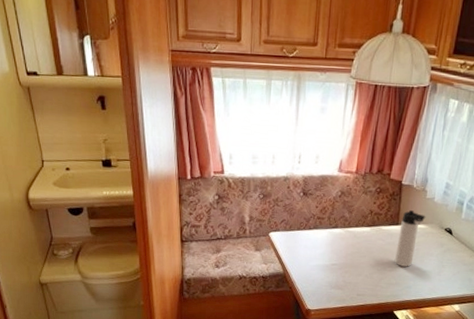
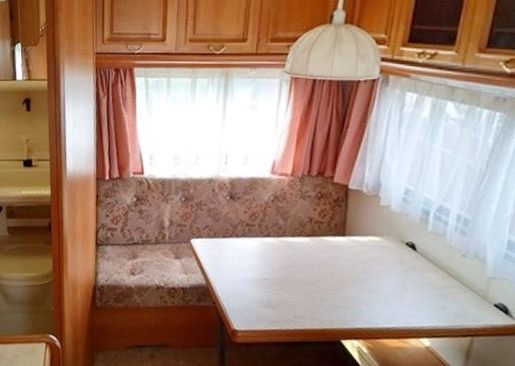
thermos bottle: present [394,210,426,267] -> none [340,219,380,287]

